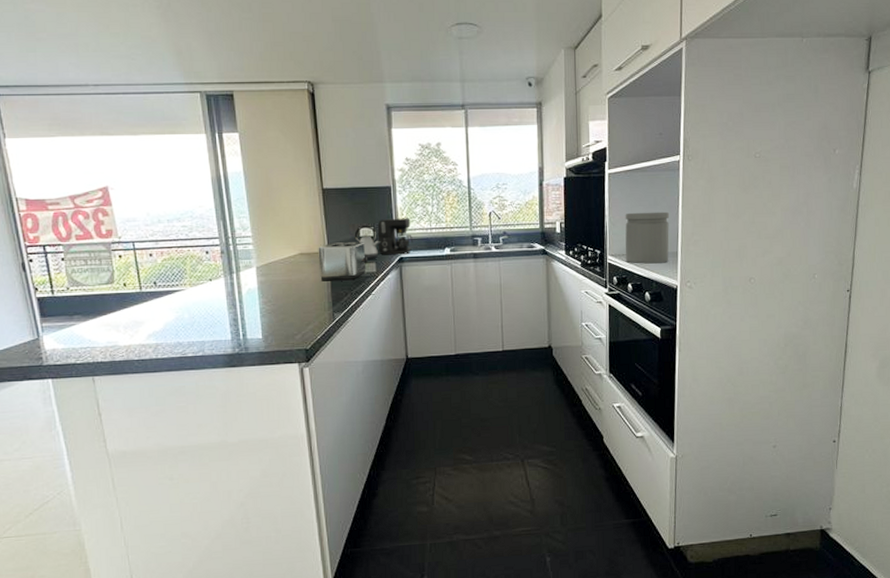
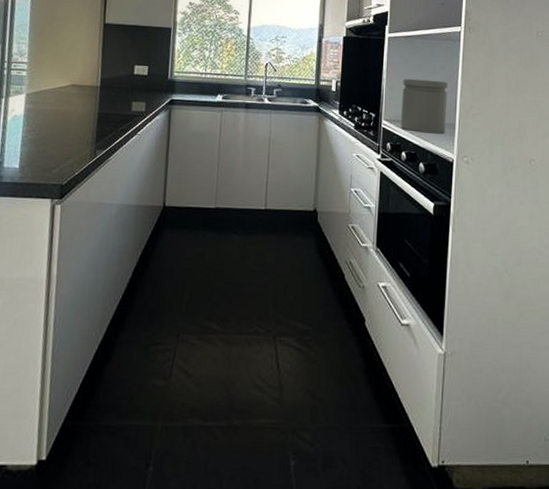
toaster: present [318,242,367,281] -> none [88,77,138,118]
kettle: present [354,225,381,261] -> none [128,63,154,100]
coffee maker: present [377,218,414,254] -> none [150,59,187,96]

